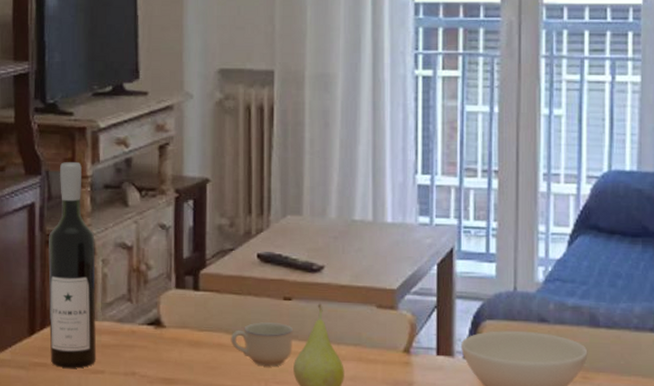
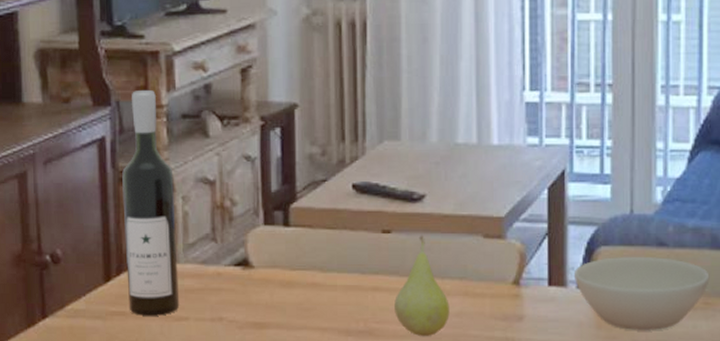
cup: present [230,322,293,366] -> none [325,258,393,305]

